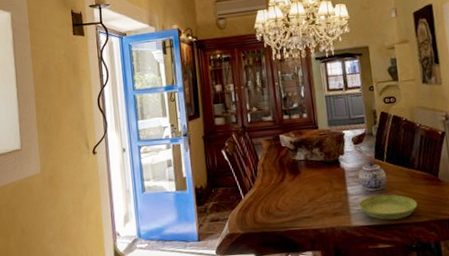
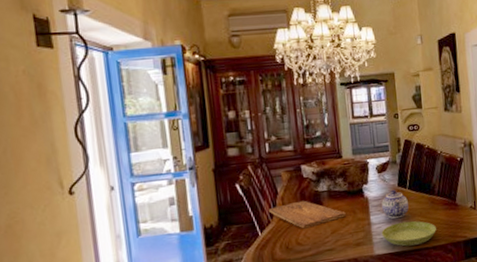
cutting board: none [251,168,323,195] -> present [269,200,346,229]

